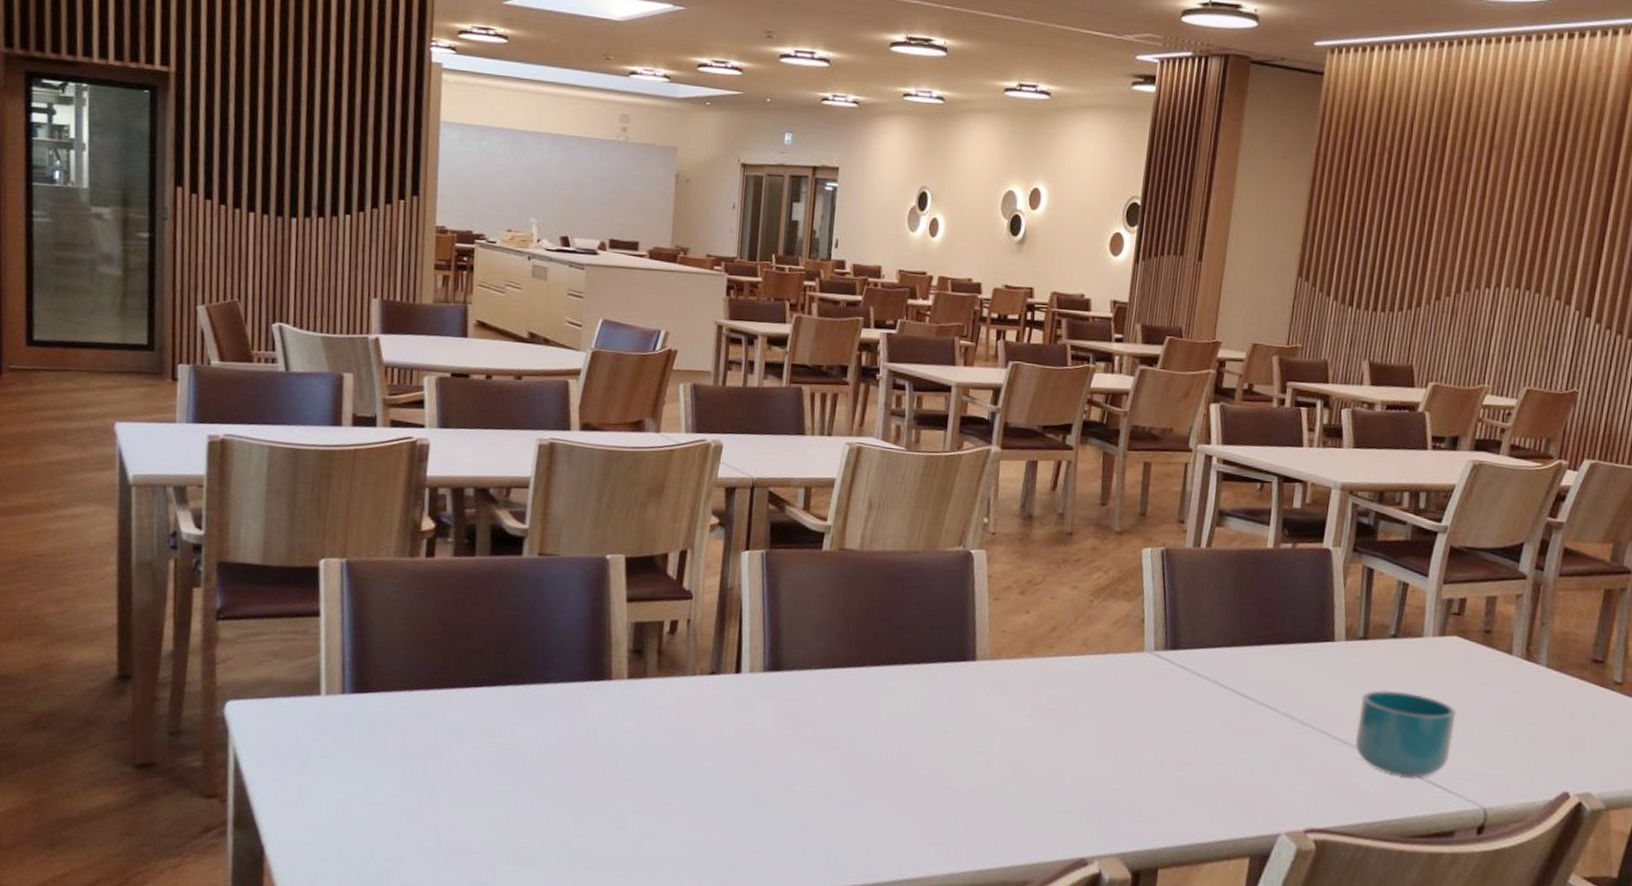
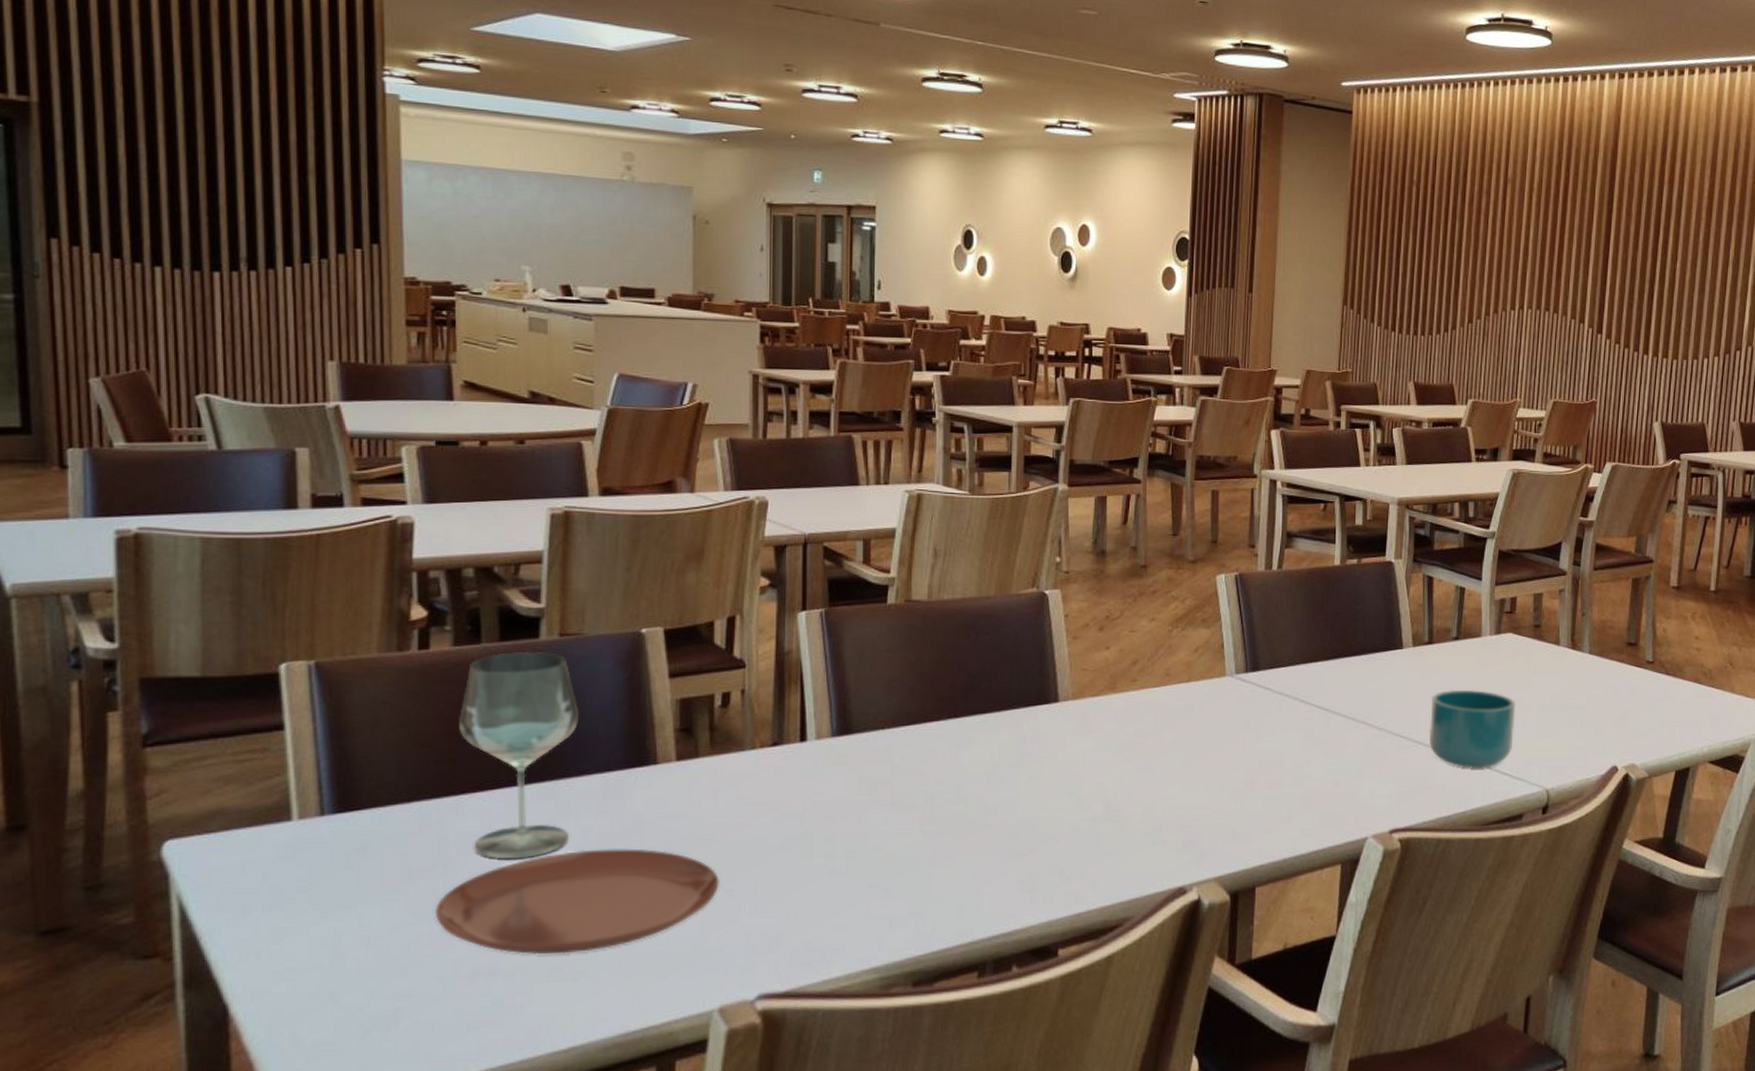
plate: none [424,750,657,843] -> present [436,848,719,954]
wine glass: none [452,566,551,752] -> present [457,651,580,859]

